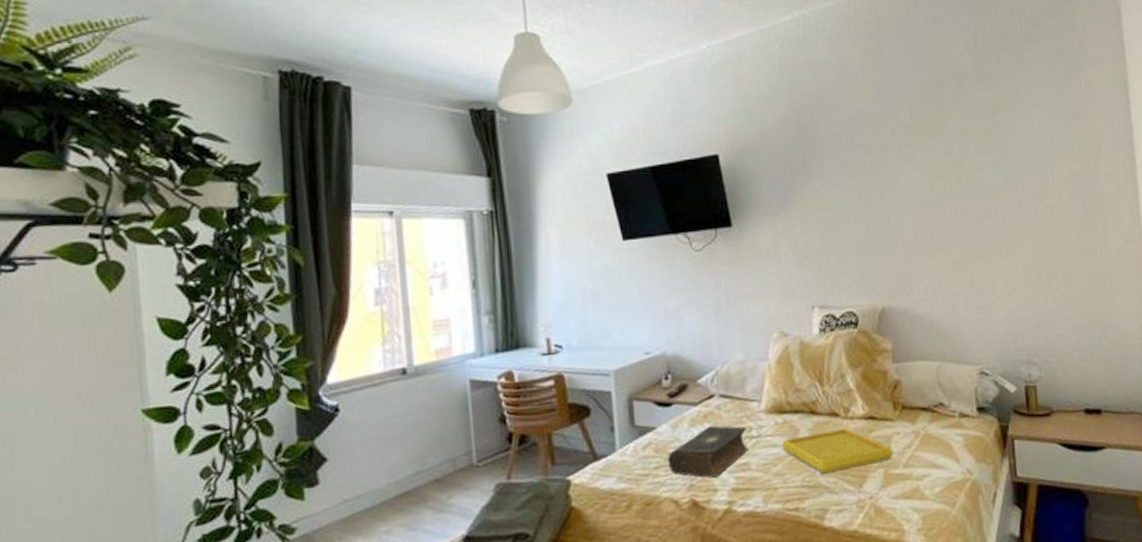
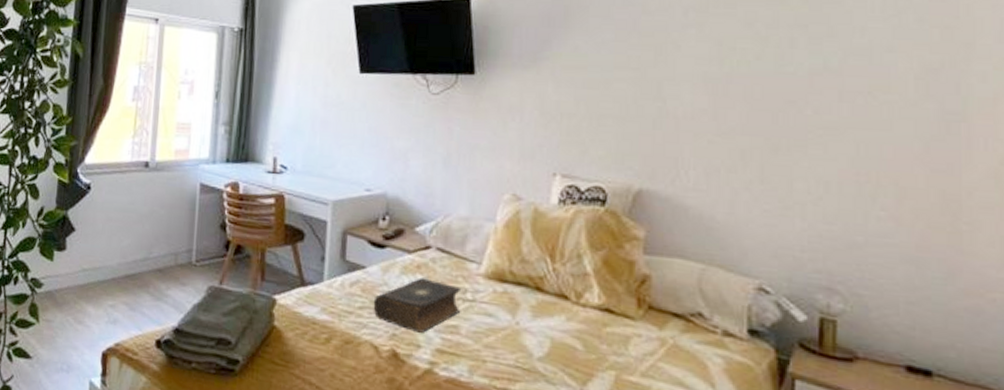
serving tray: present [781,427,893,474] -> none [497,310,630,364]

